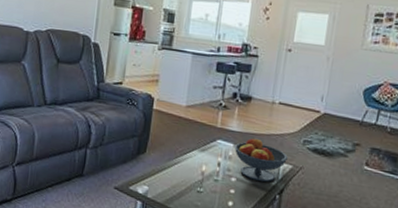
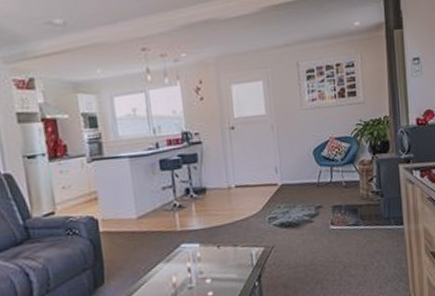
fruit bowl: present [234,138,288,182] -> none [200,230,257,275]

